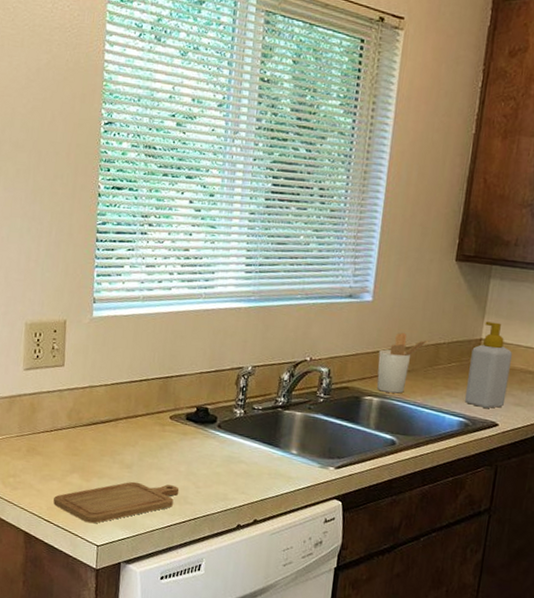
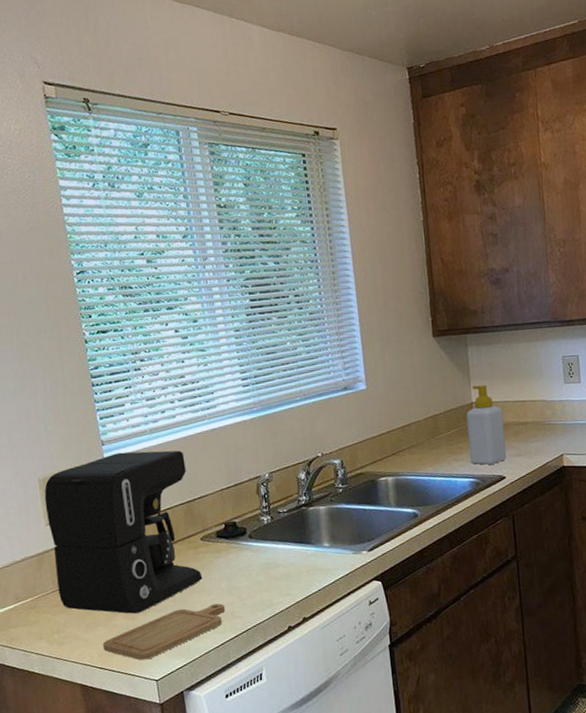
coffee maker: none [22,313,172,477] -> present [44,450,203,614]
utensil holder: present [377,332,429,394] -> none [383,411,426,470]

